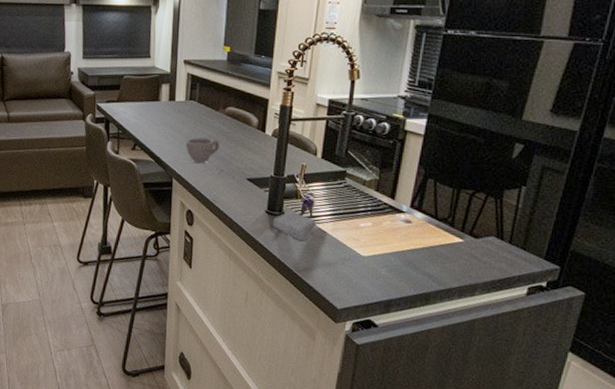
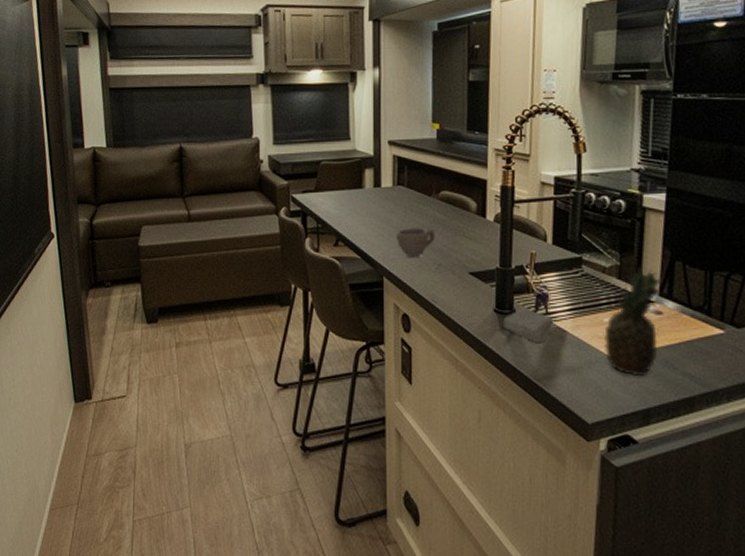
fruit: none [357,182,416,274] -> present [603,267,664,377]

